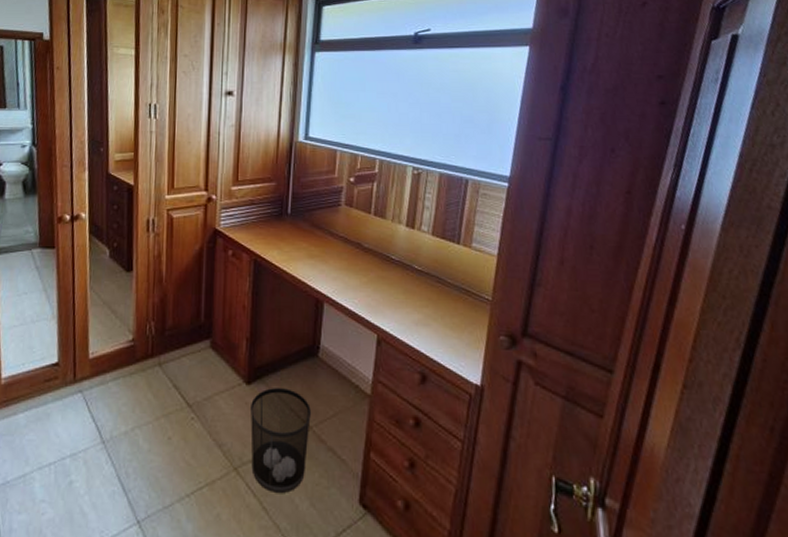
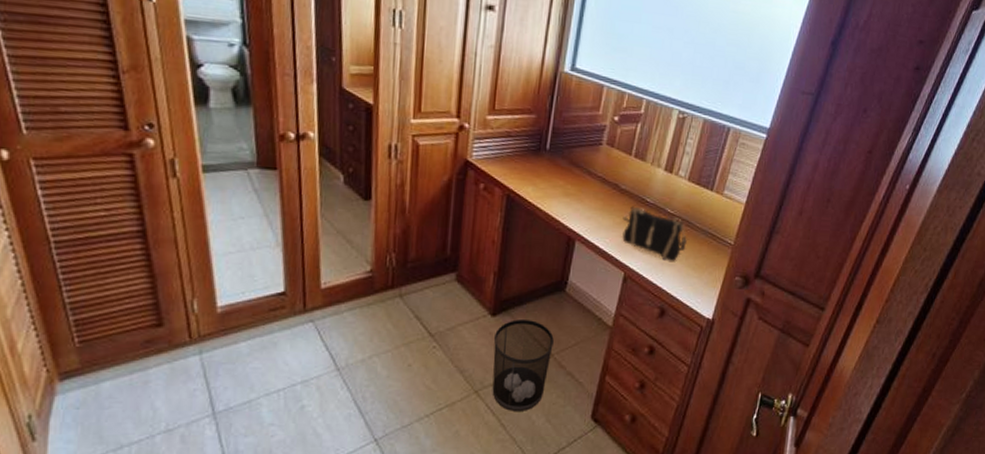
handbag: none [369,264,440,319] -> present [622,206,687,260]

